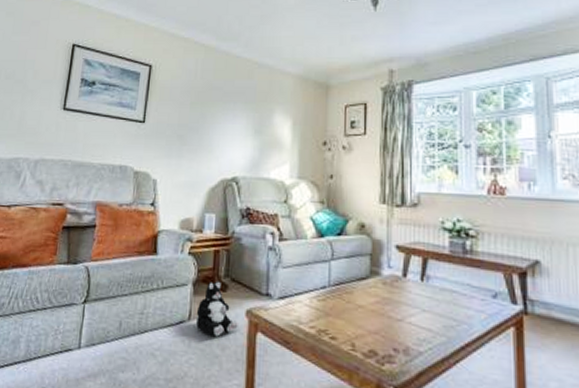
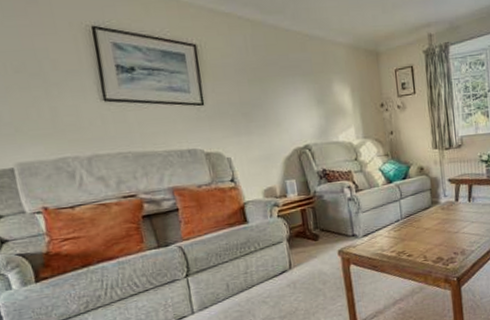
plush toy: present [196,280,238,337] -> none [295,233,334,276]

